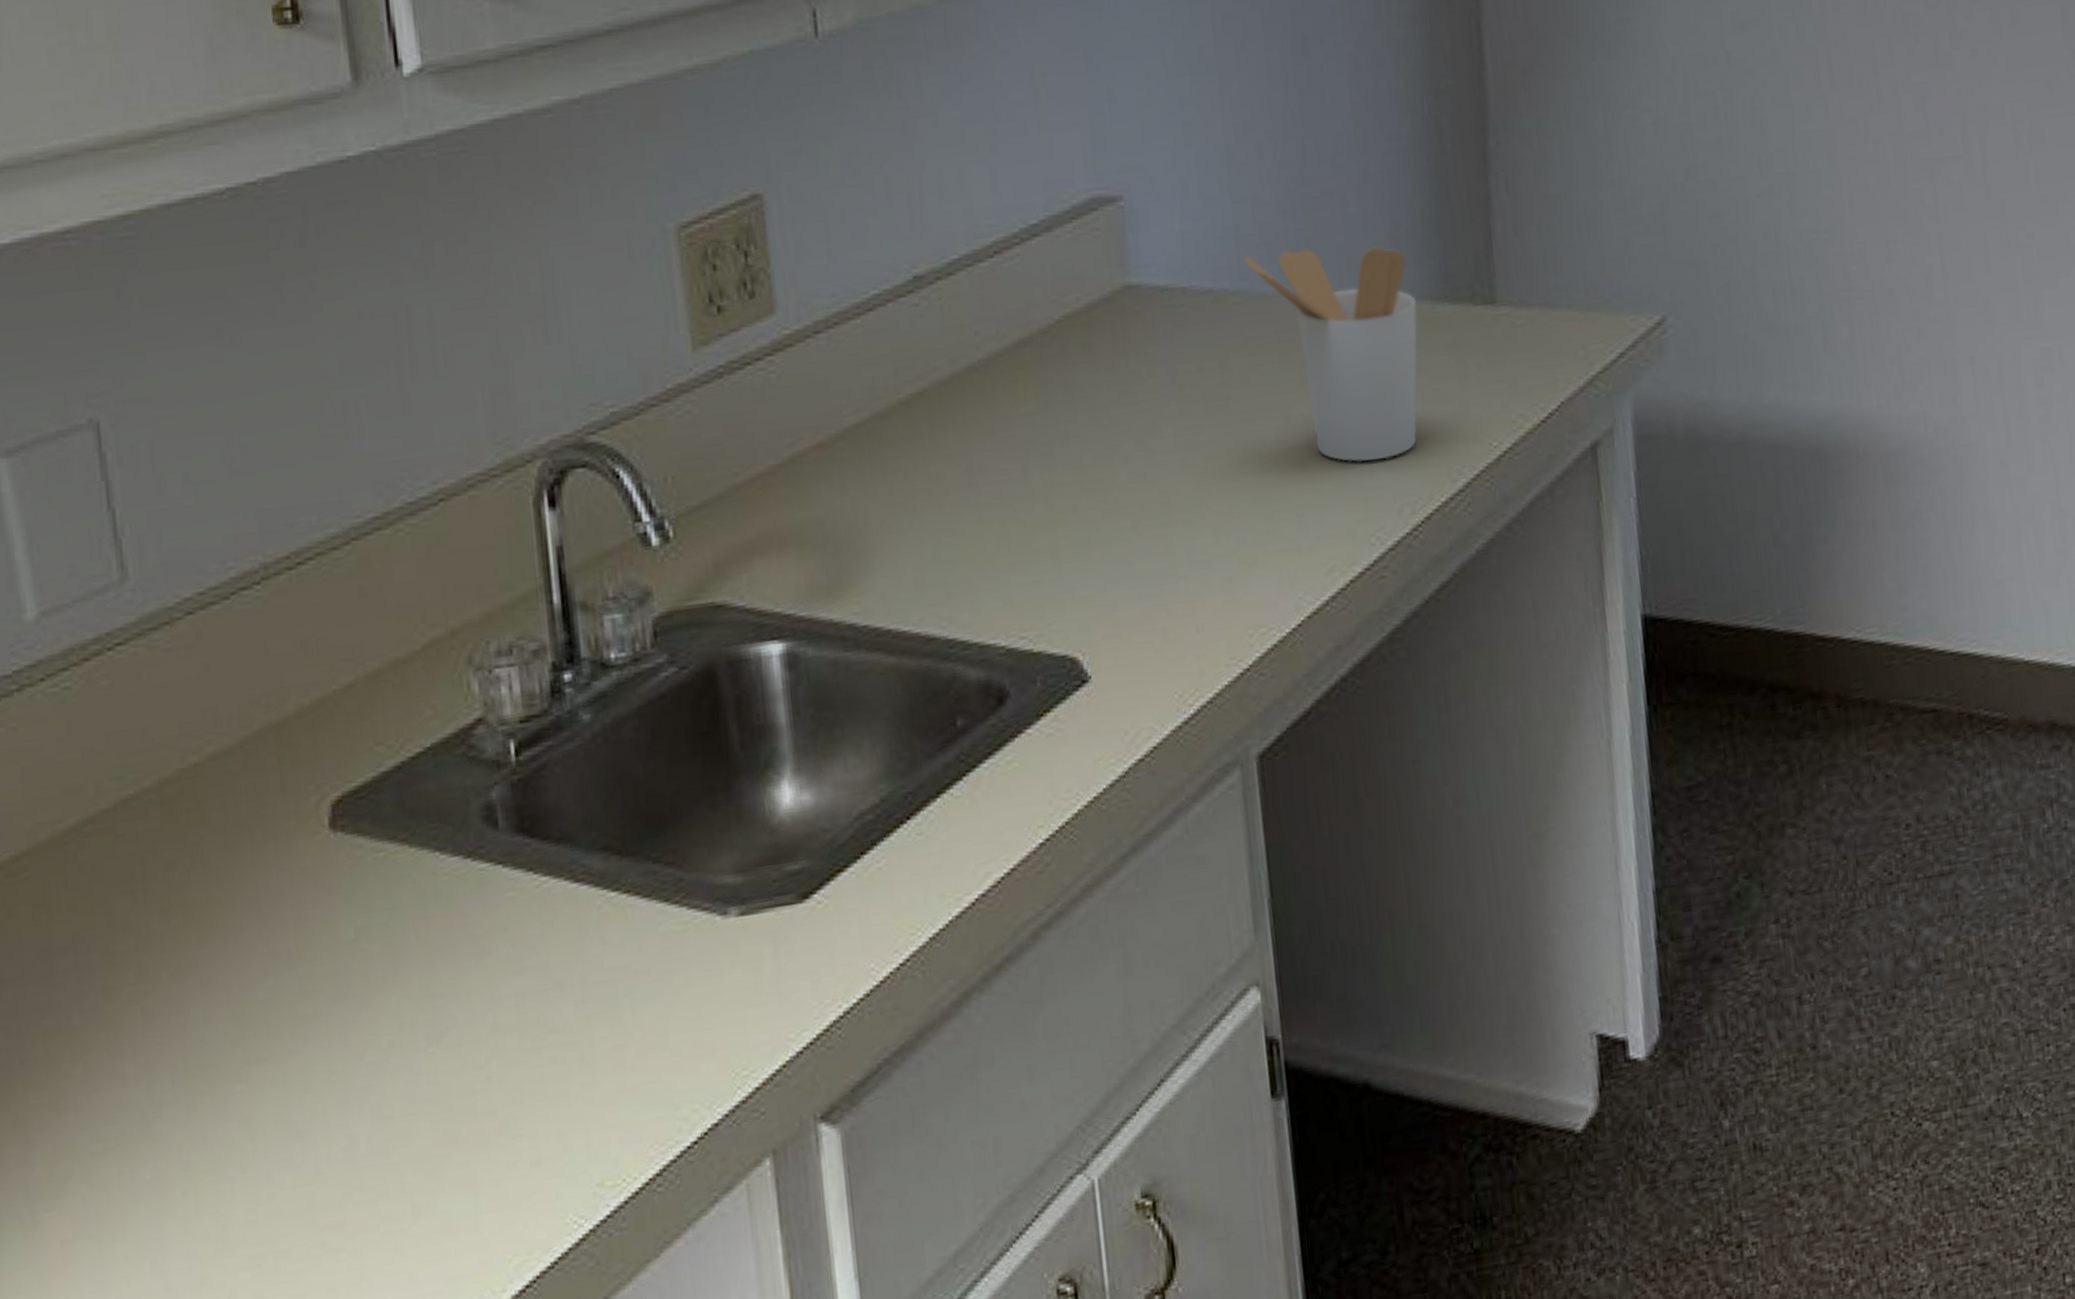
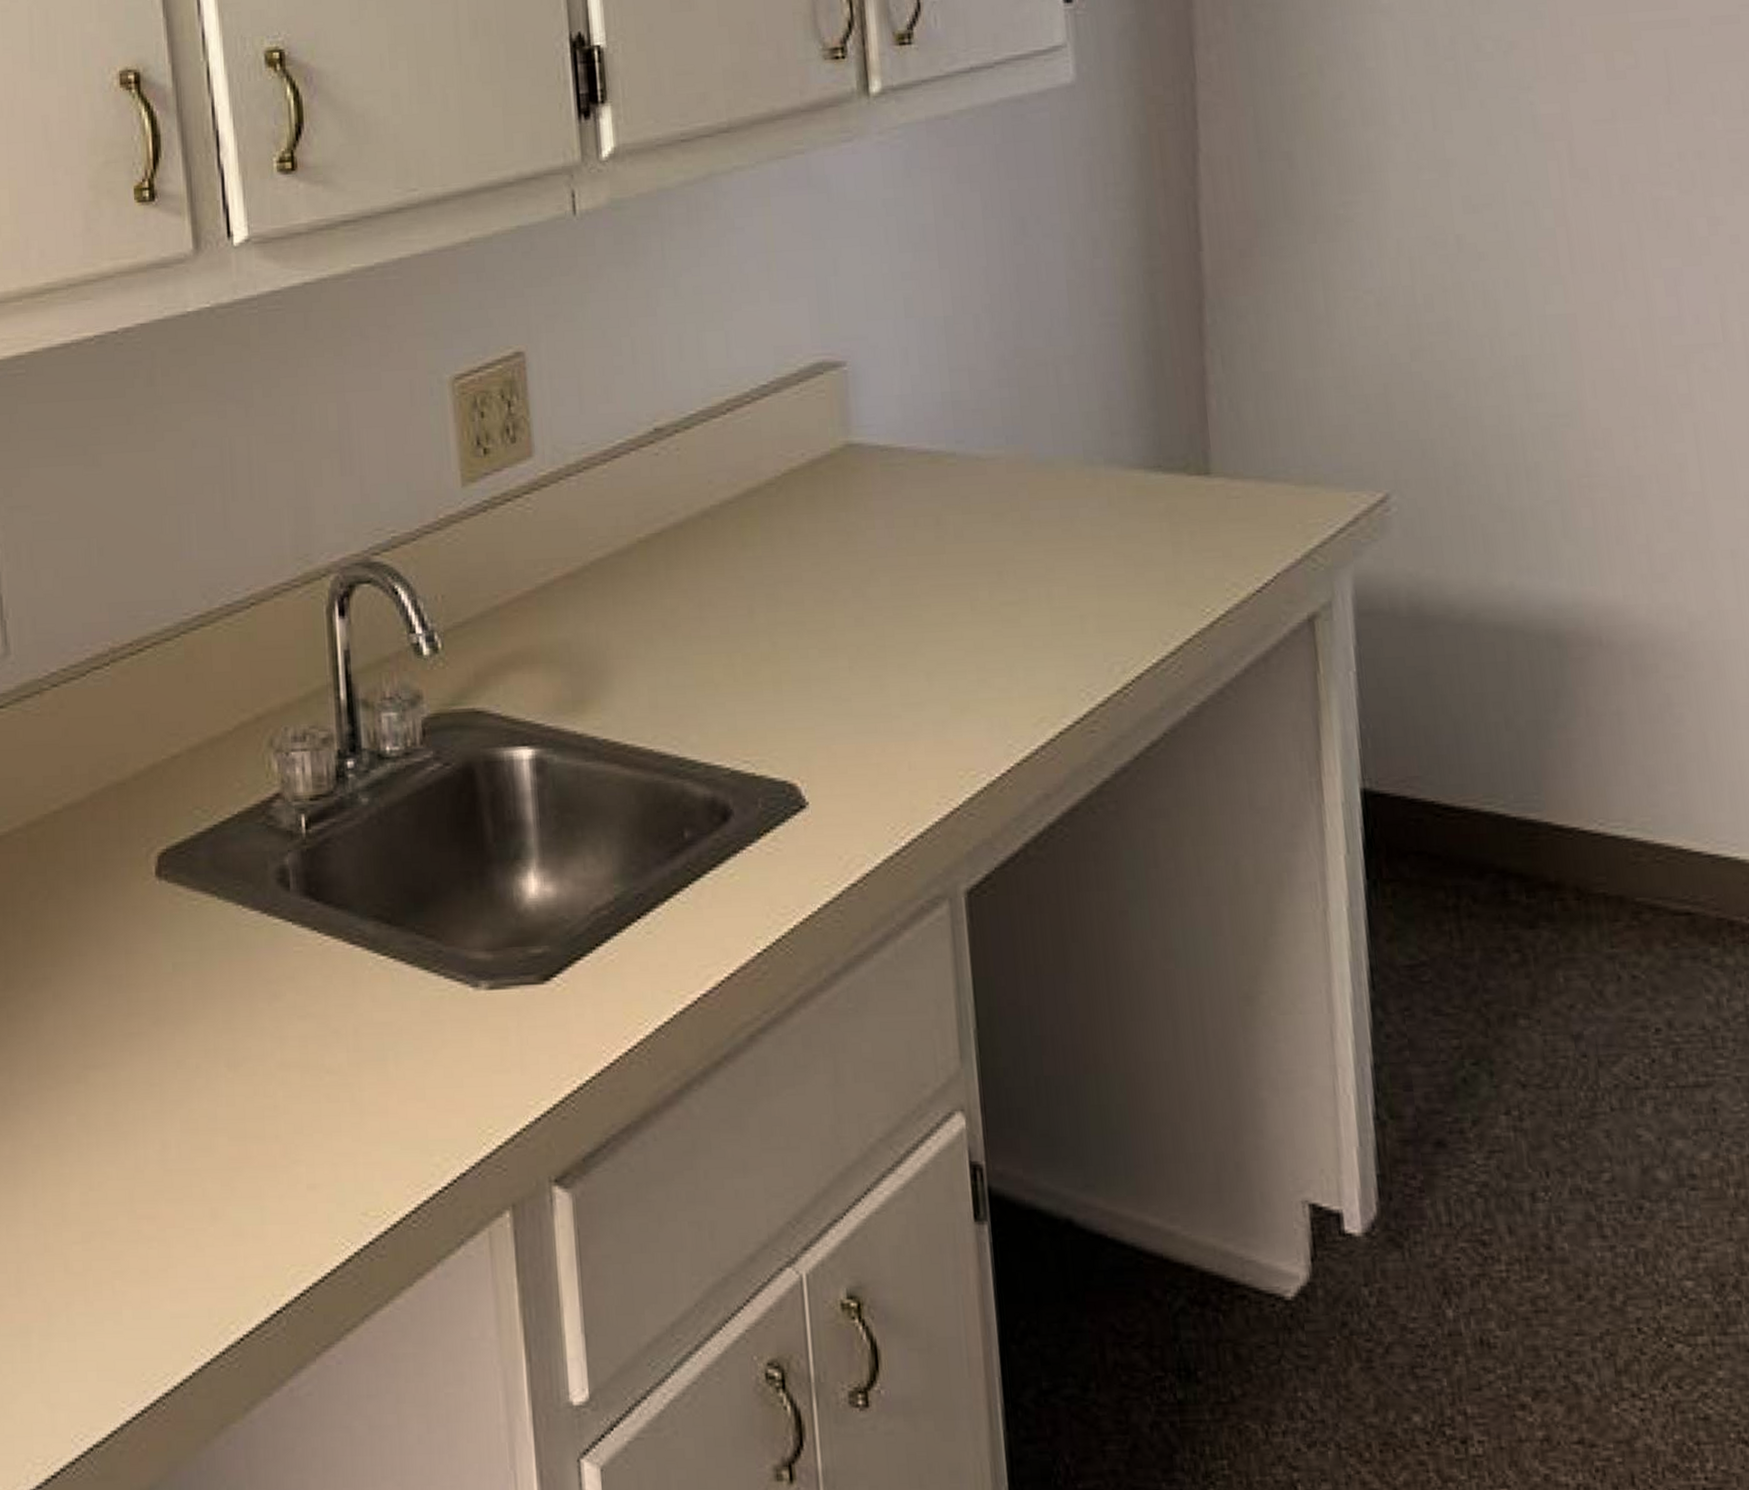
utensil holder: present [1243,246,1418,463] -> none [959,415,1131,620]

